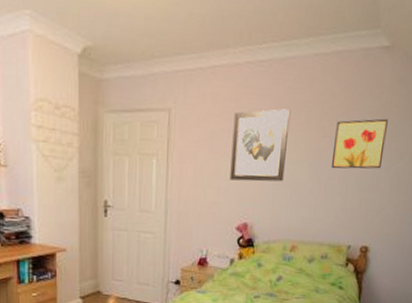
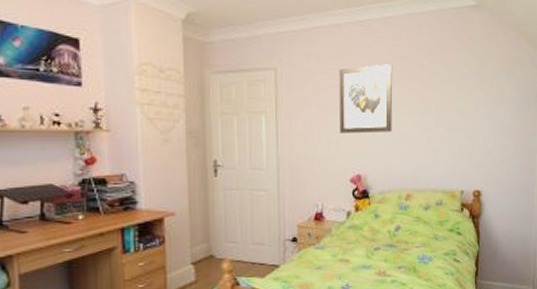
wall art: present [331,118,388,169] -> none [436,69,483,118]

